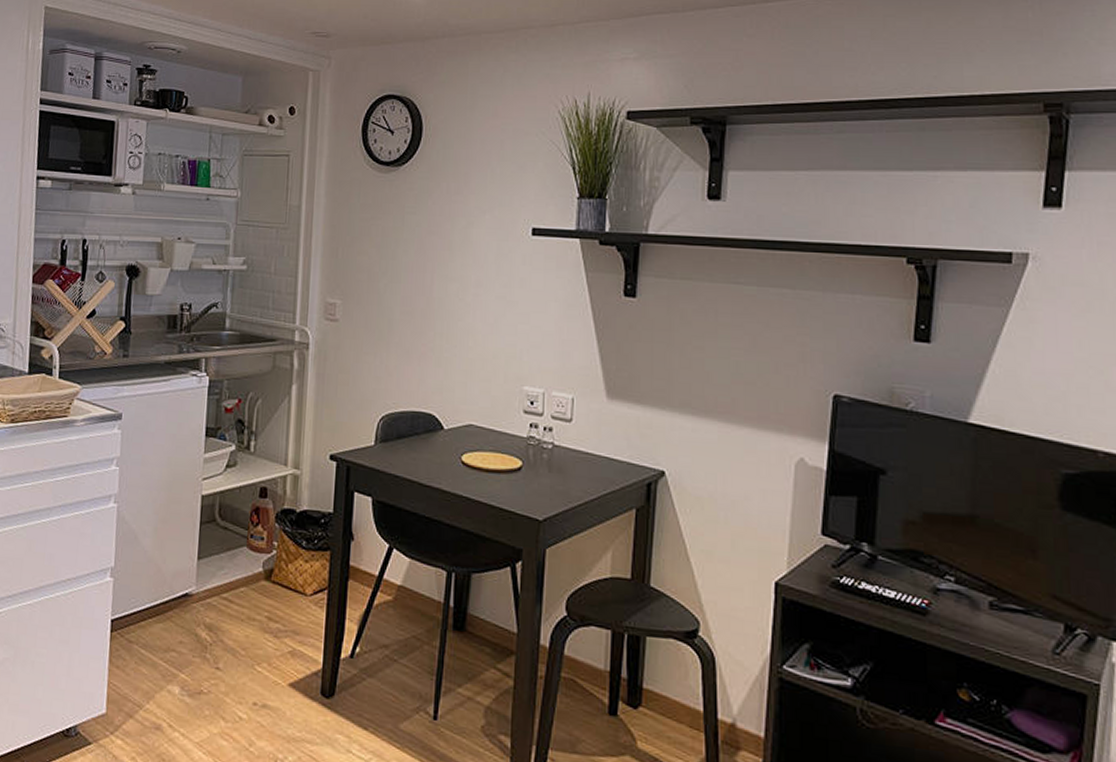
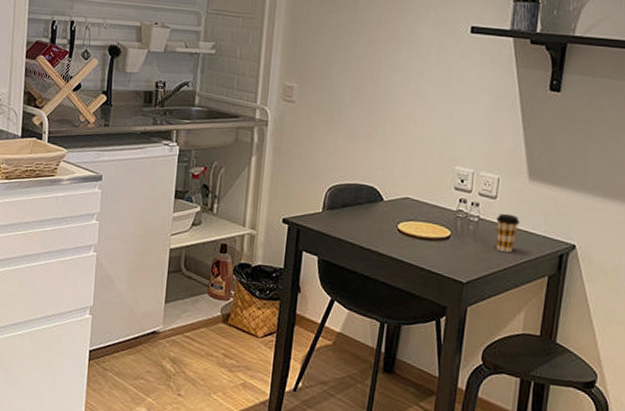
coffee cup: none [573,438,600,484] -> present [496,213,520,253]

